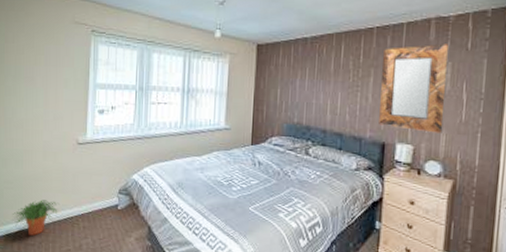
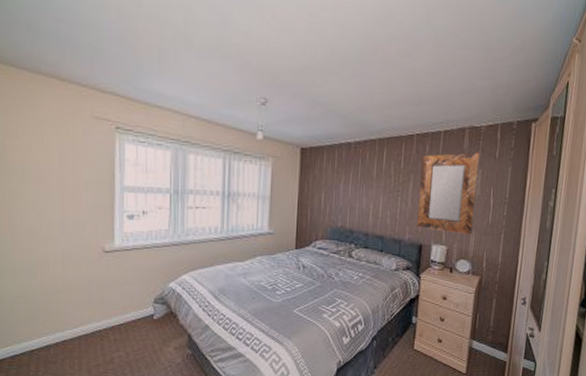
potted plant: present [13,200,59,236] -> none [28,314,85,353]

